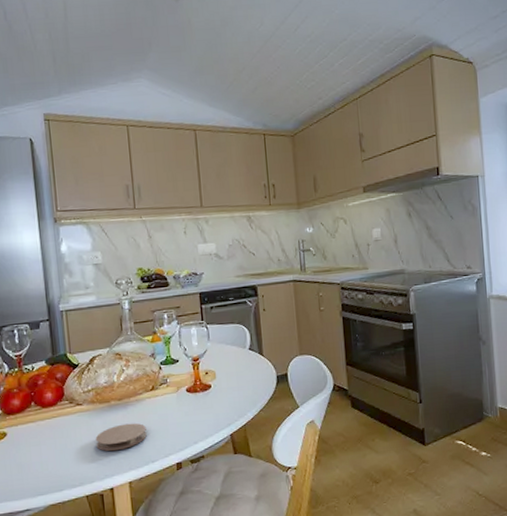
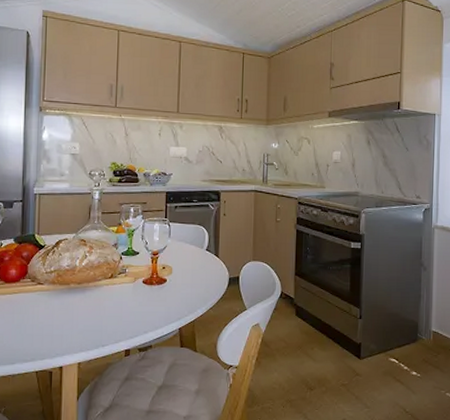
coaster: present [95,423,147,451] -> none [51,307,101,332]

